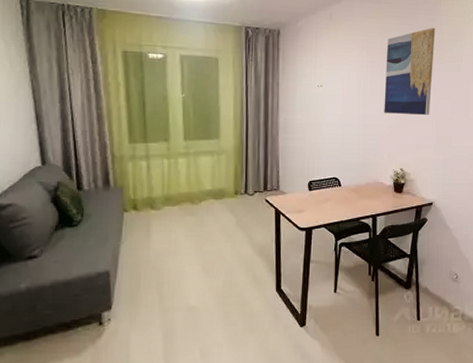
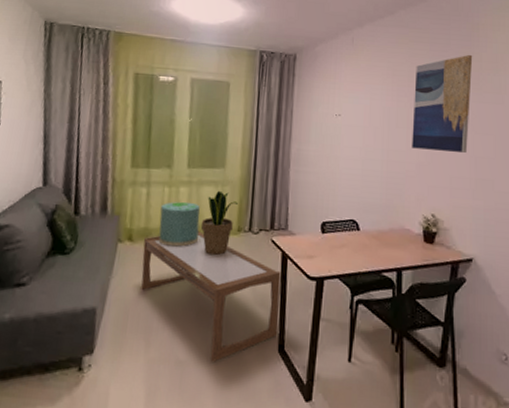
coffee table: none [148,197,276,305] -> present [141,231,281,362]
decorative container: none [161,172,199,212] -> present [158,202,200,247]
potted plant: none [200,159,234,217] -> present [201,190,239,256]

